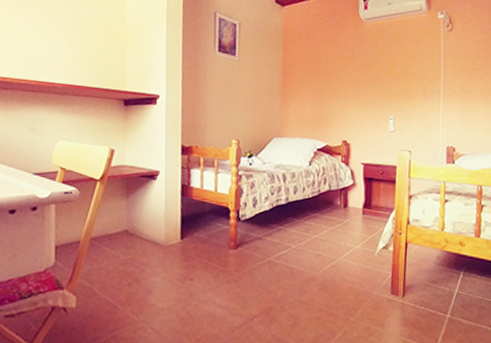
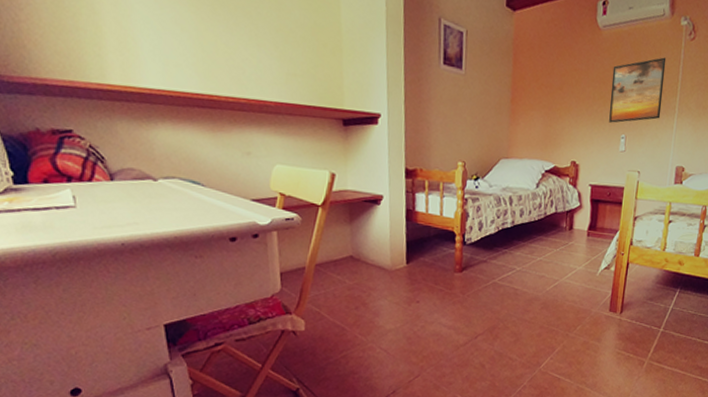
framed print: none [376,46,427,105] -> present [609,57,666,123]

